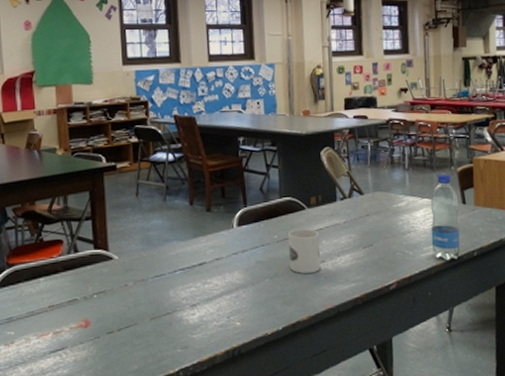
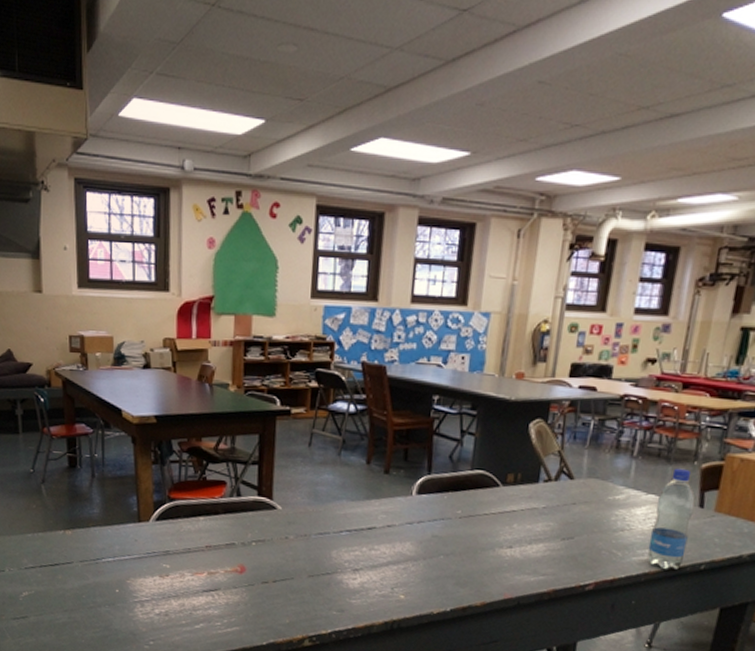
mug: present [287,228,320,274] -> none [469,506,512,558]

